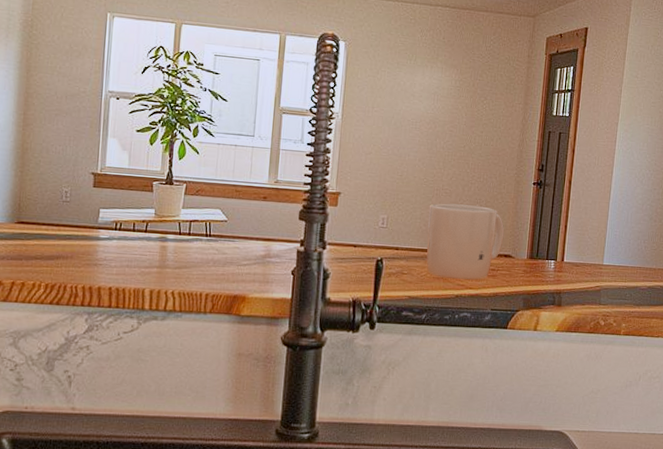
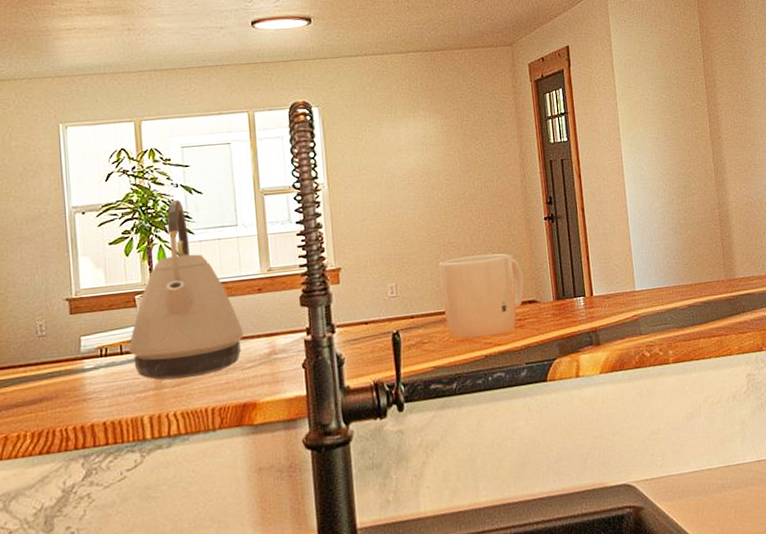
kettle: none [140,102,244,264] -> present [128,199,243,381]

